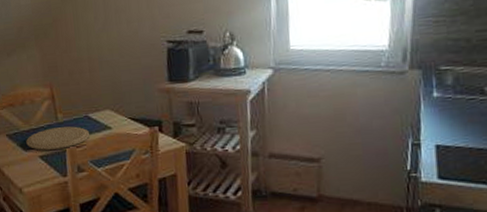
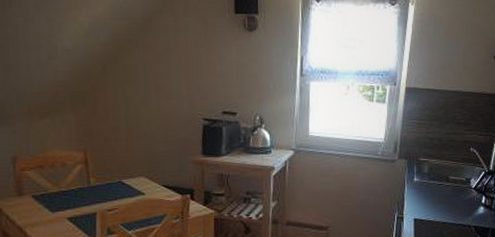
plate: present [26,126,90,150] -> none [54,190,123,212]

